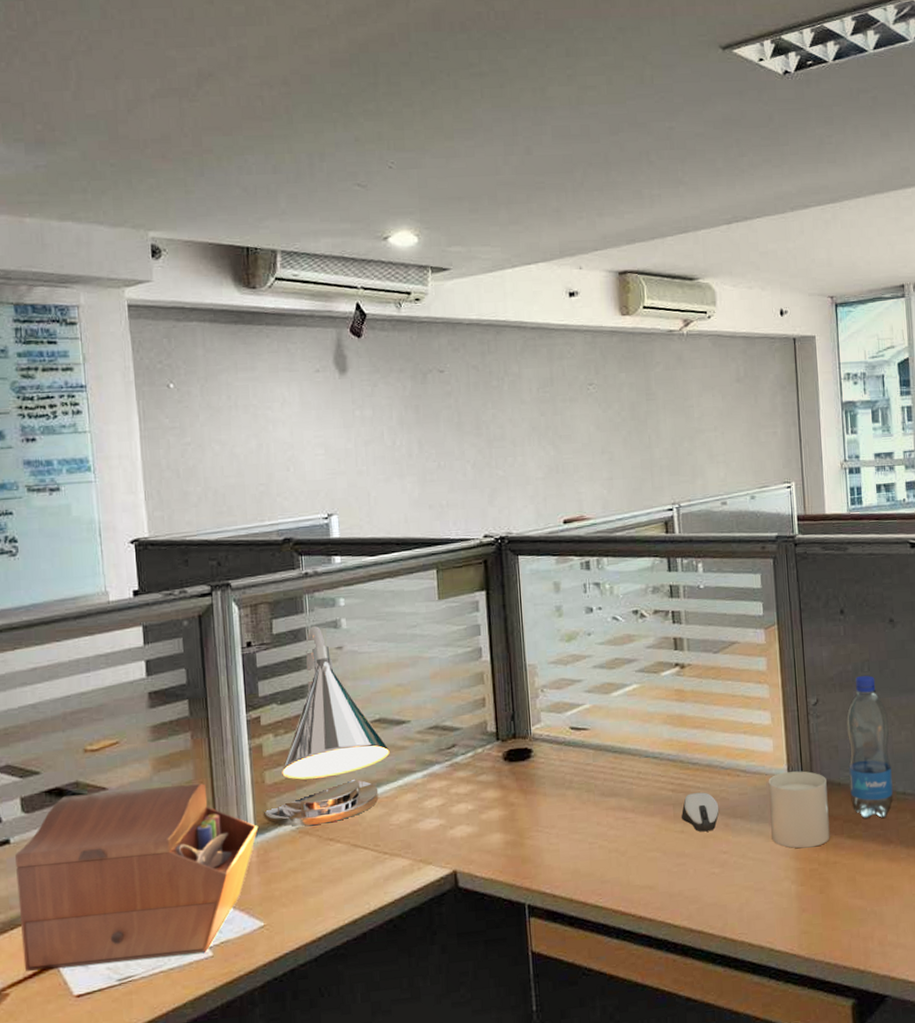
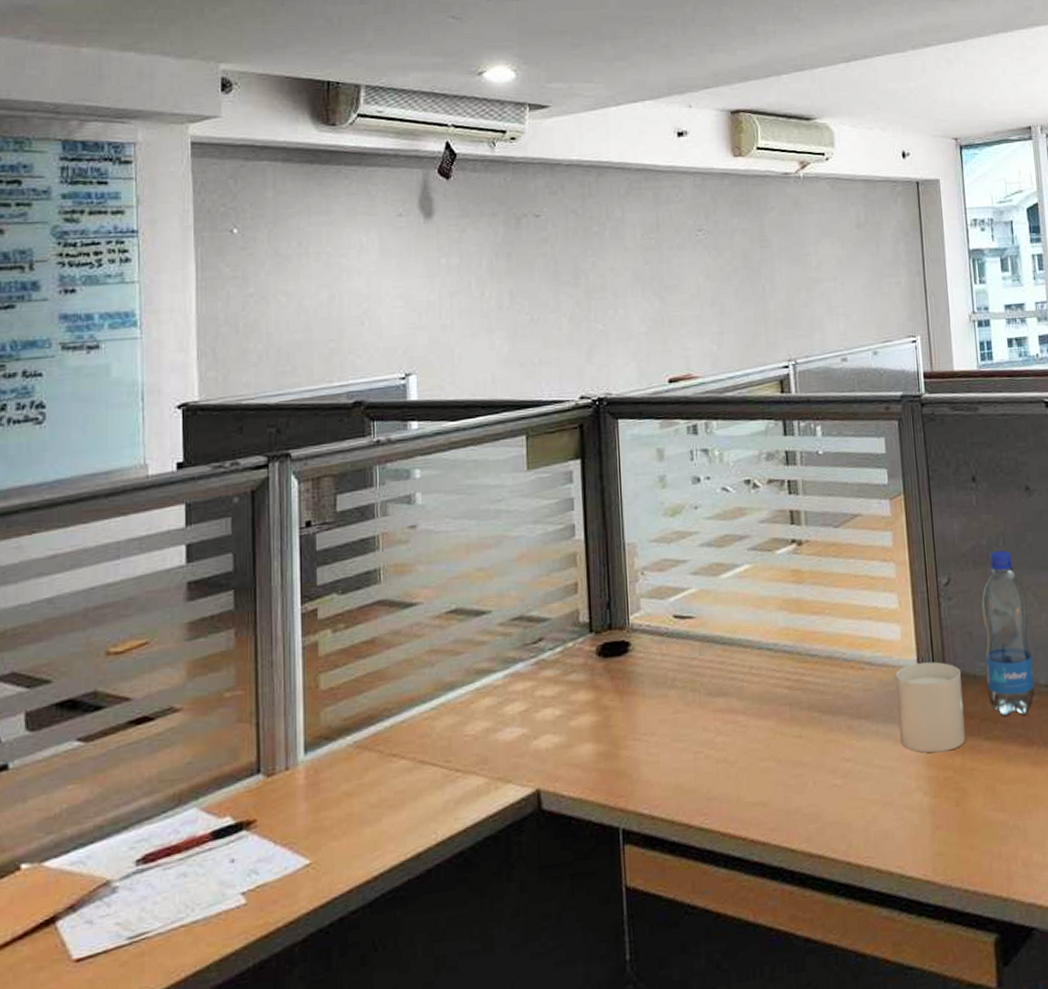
sewing box: present [15,783,259,971] -> none [13,690,309,931]
table lamp: present [262,625,390,826] -> none [315,501,466,740]
computer mouse: present [681,792,719,832] -> none [799,689,842,736]

